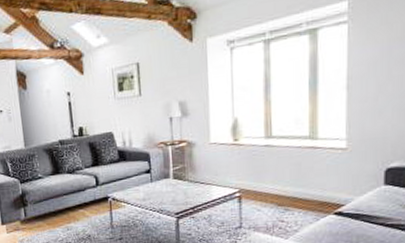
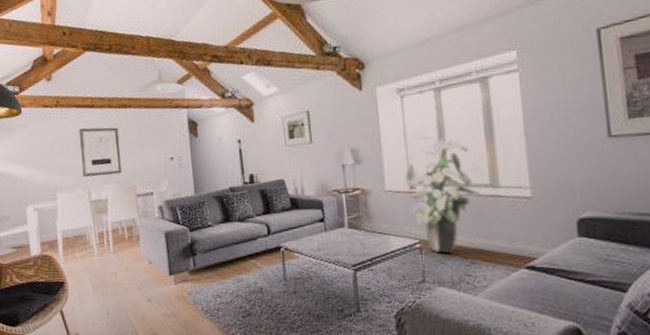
indoor plant: none [231,89,300,201] -> present [406,136,481,253]

